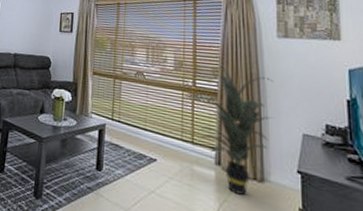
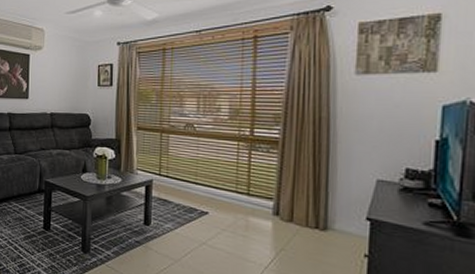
indoor plant: present [190,67,274,195] -> none [247,112,347,244]

